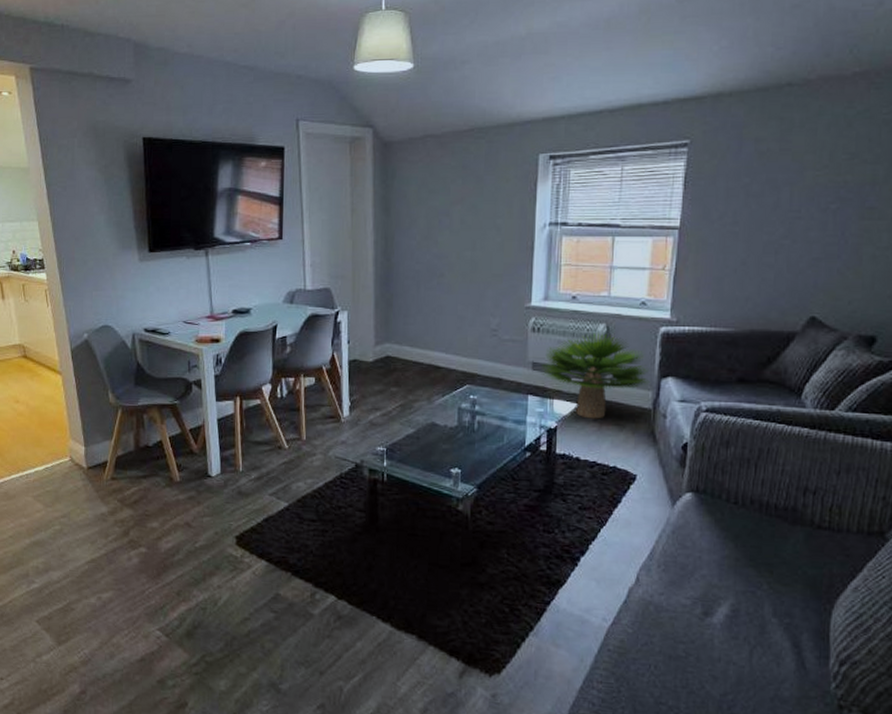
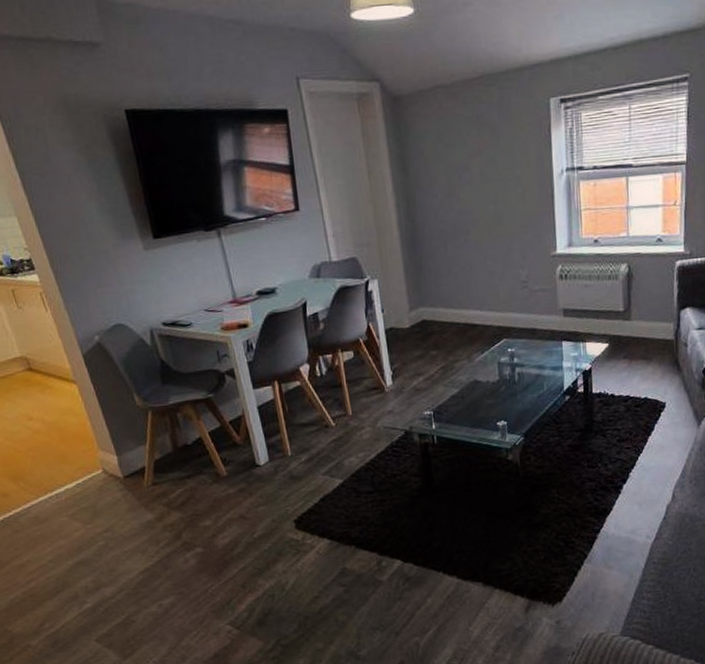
potted plant: present [542,333,650,419] -> none [572,272,671,357]

